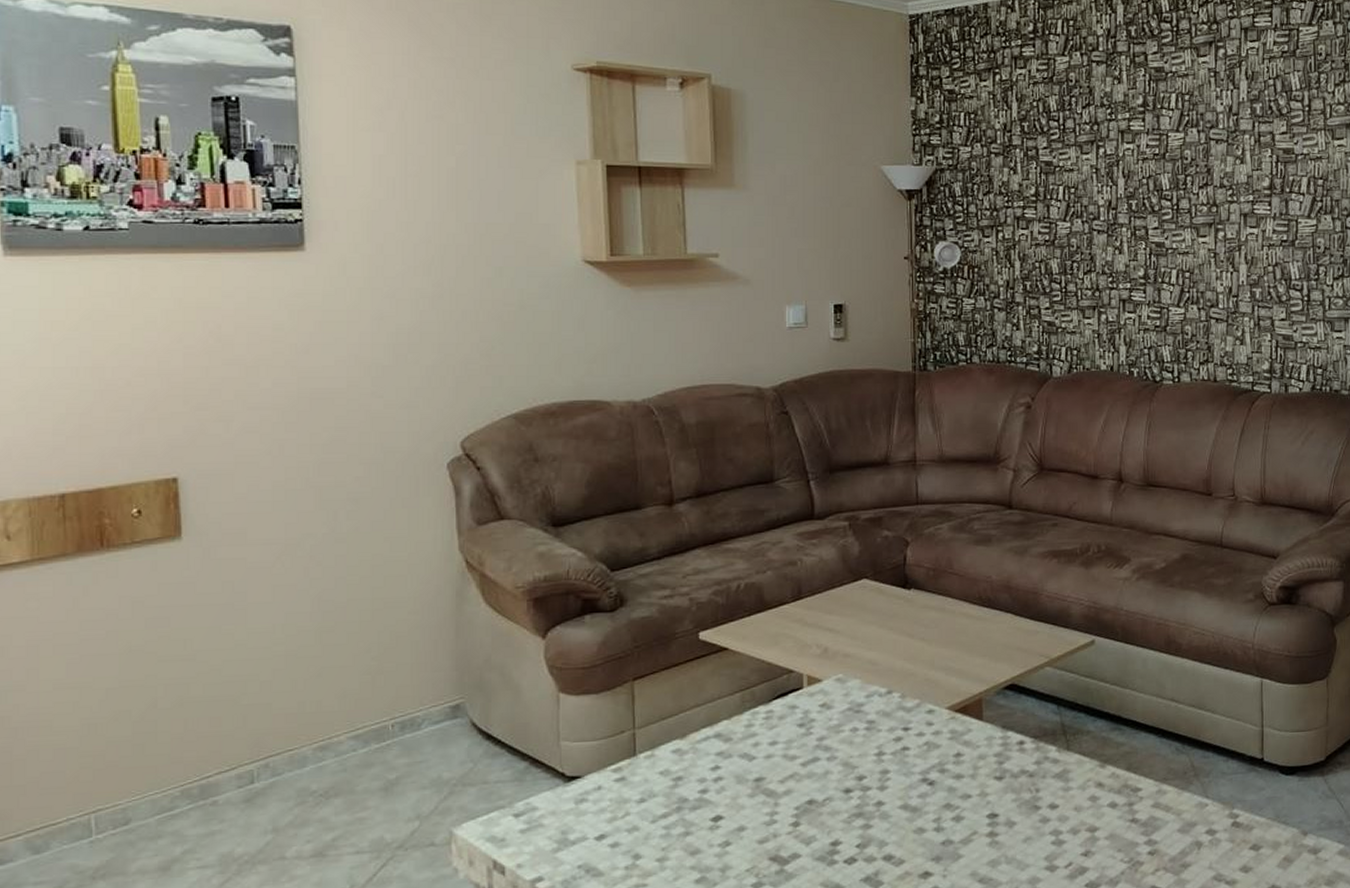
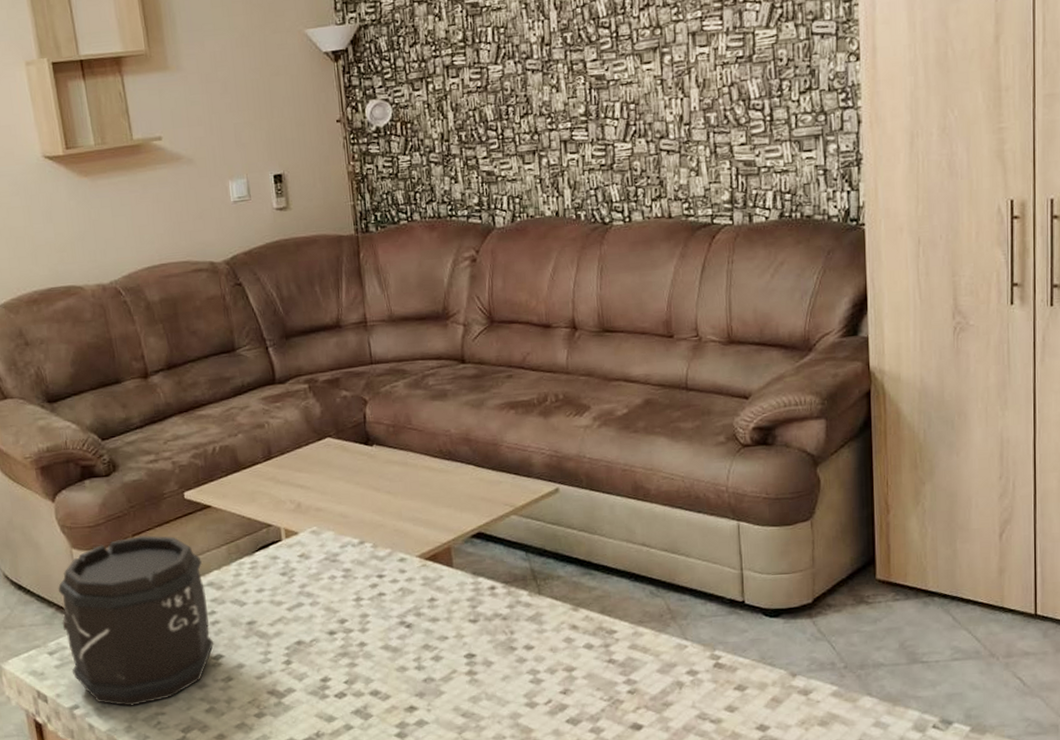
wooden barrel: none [535,678,714,878] -> present [57,534,214,707]

